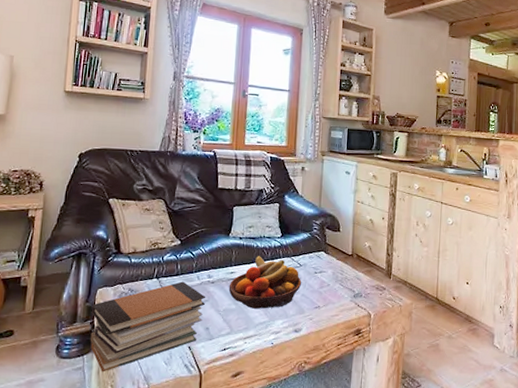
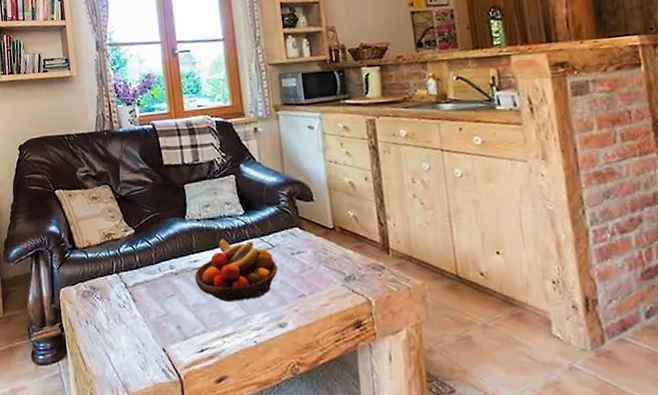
book stack: present [90,281,206,372] -> none [57,275,173,379]

